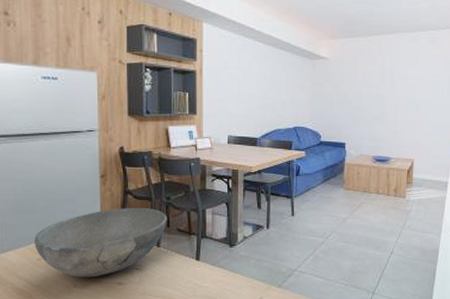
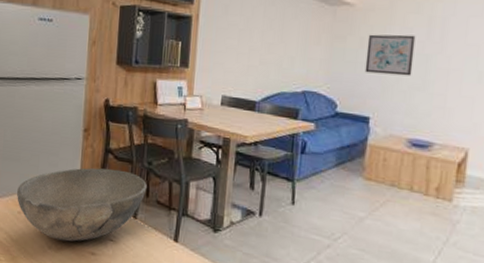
wall art: none [339,80,374,111] -> present [364,34,416,76]

